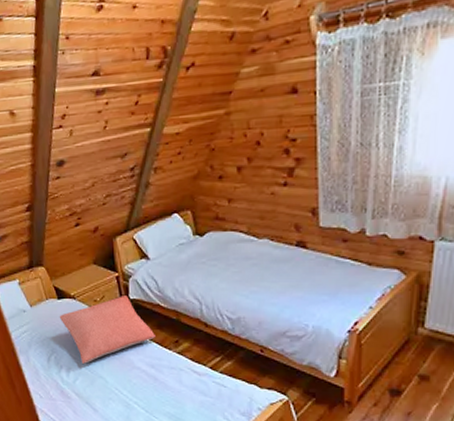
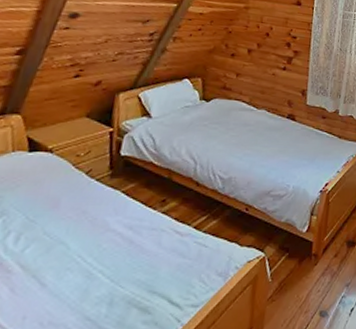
pillow: present [59,296,155,364] -> none [24,152,141,228]

